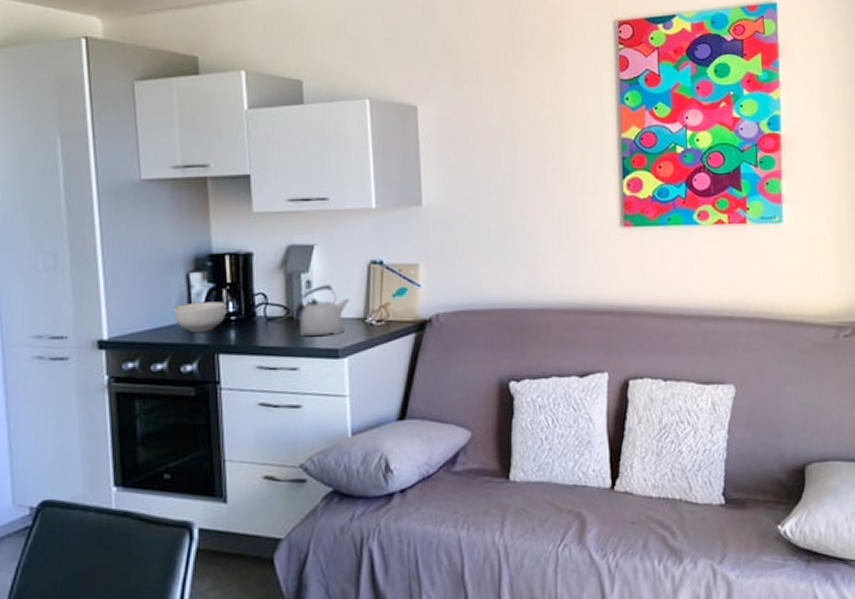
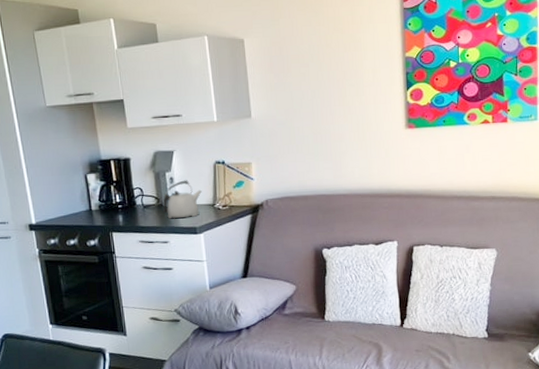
bowl: present [173,301,226,334] -> none [78,194,115,218]

